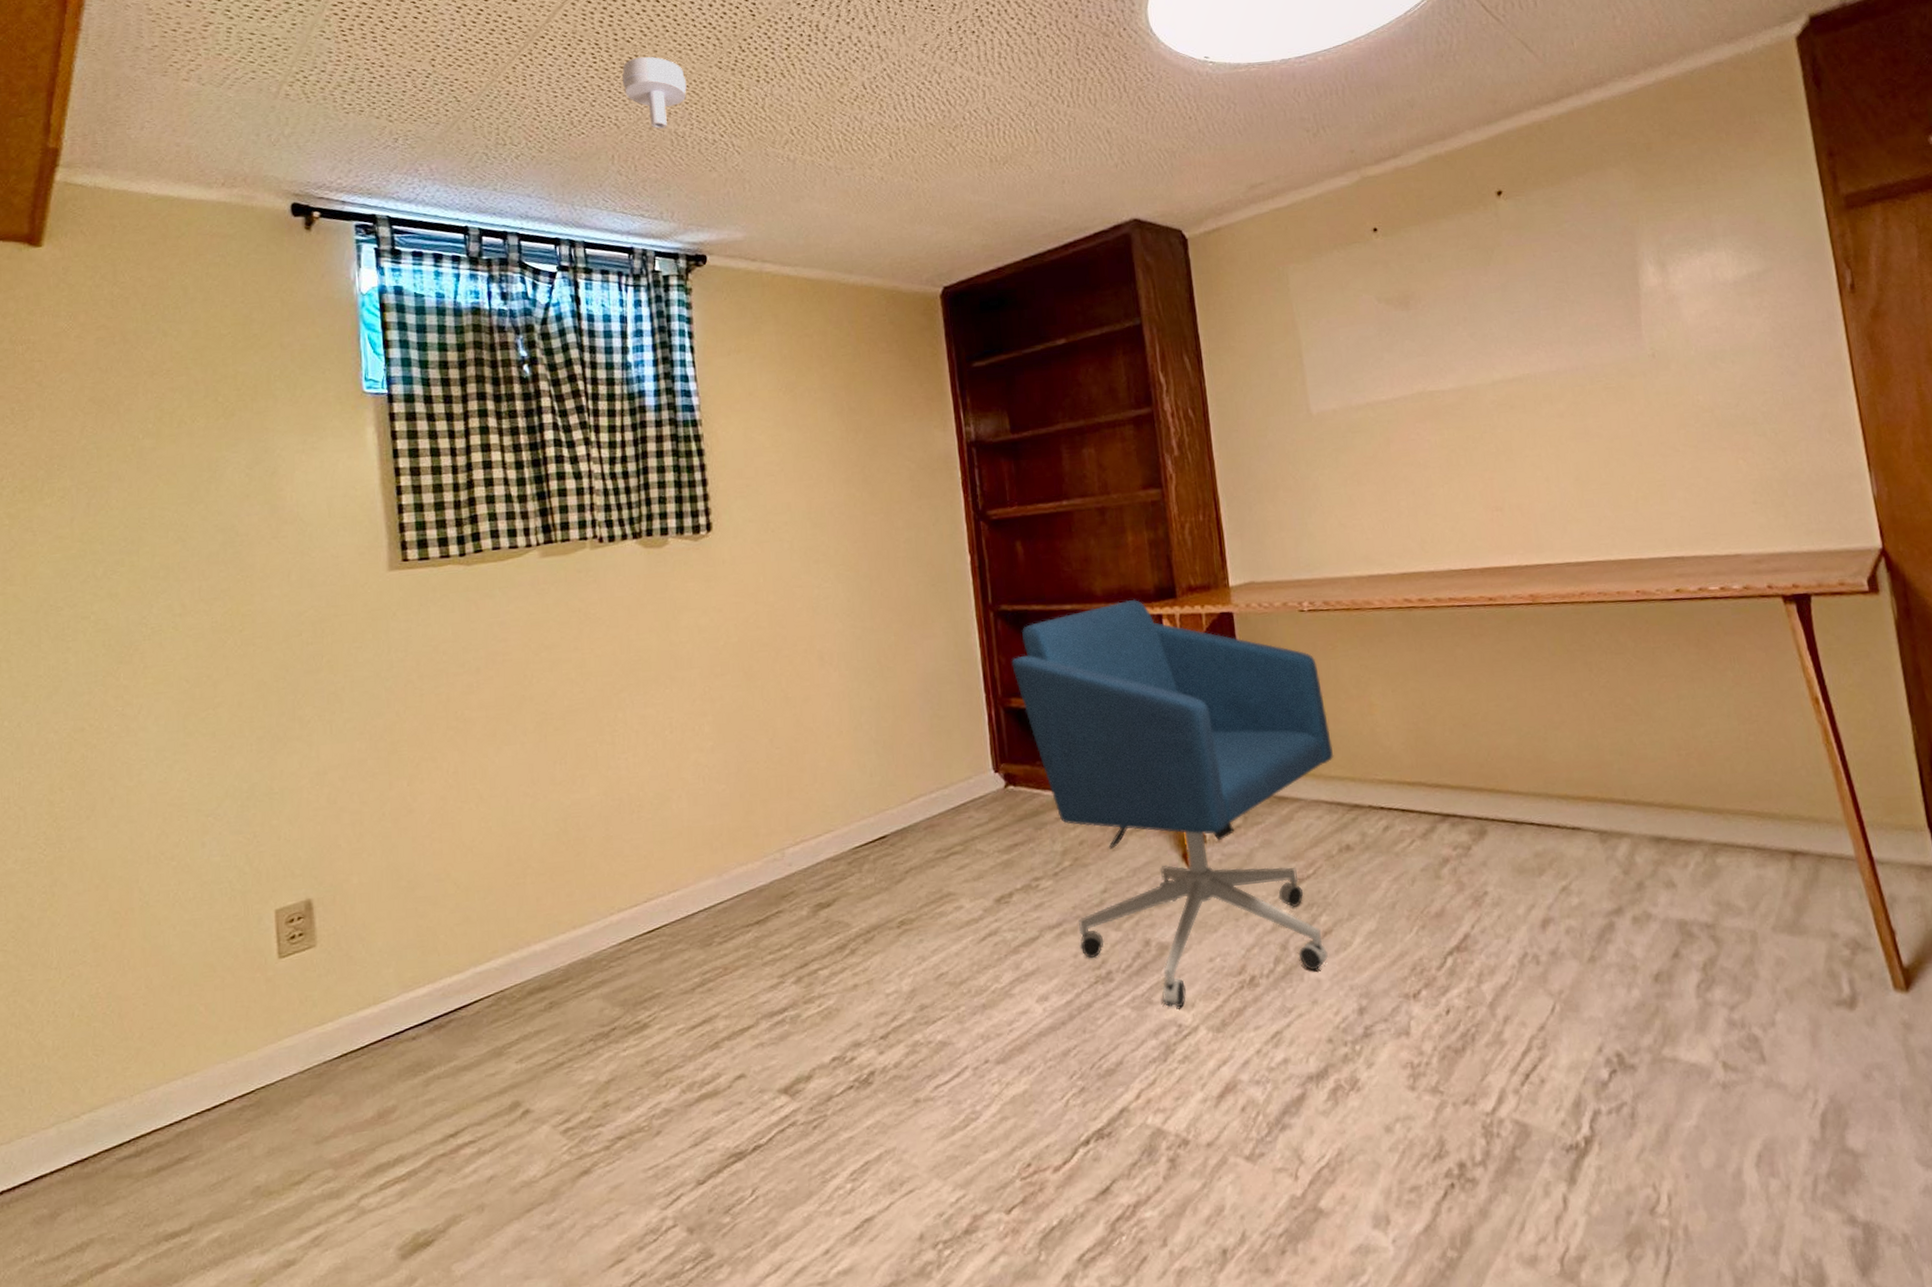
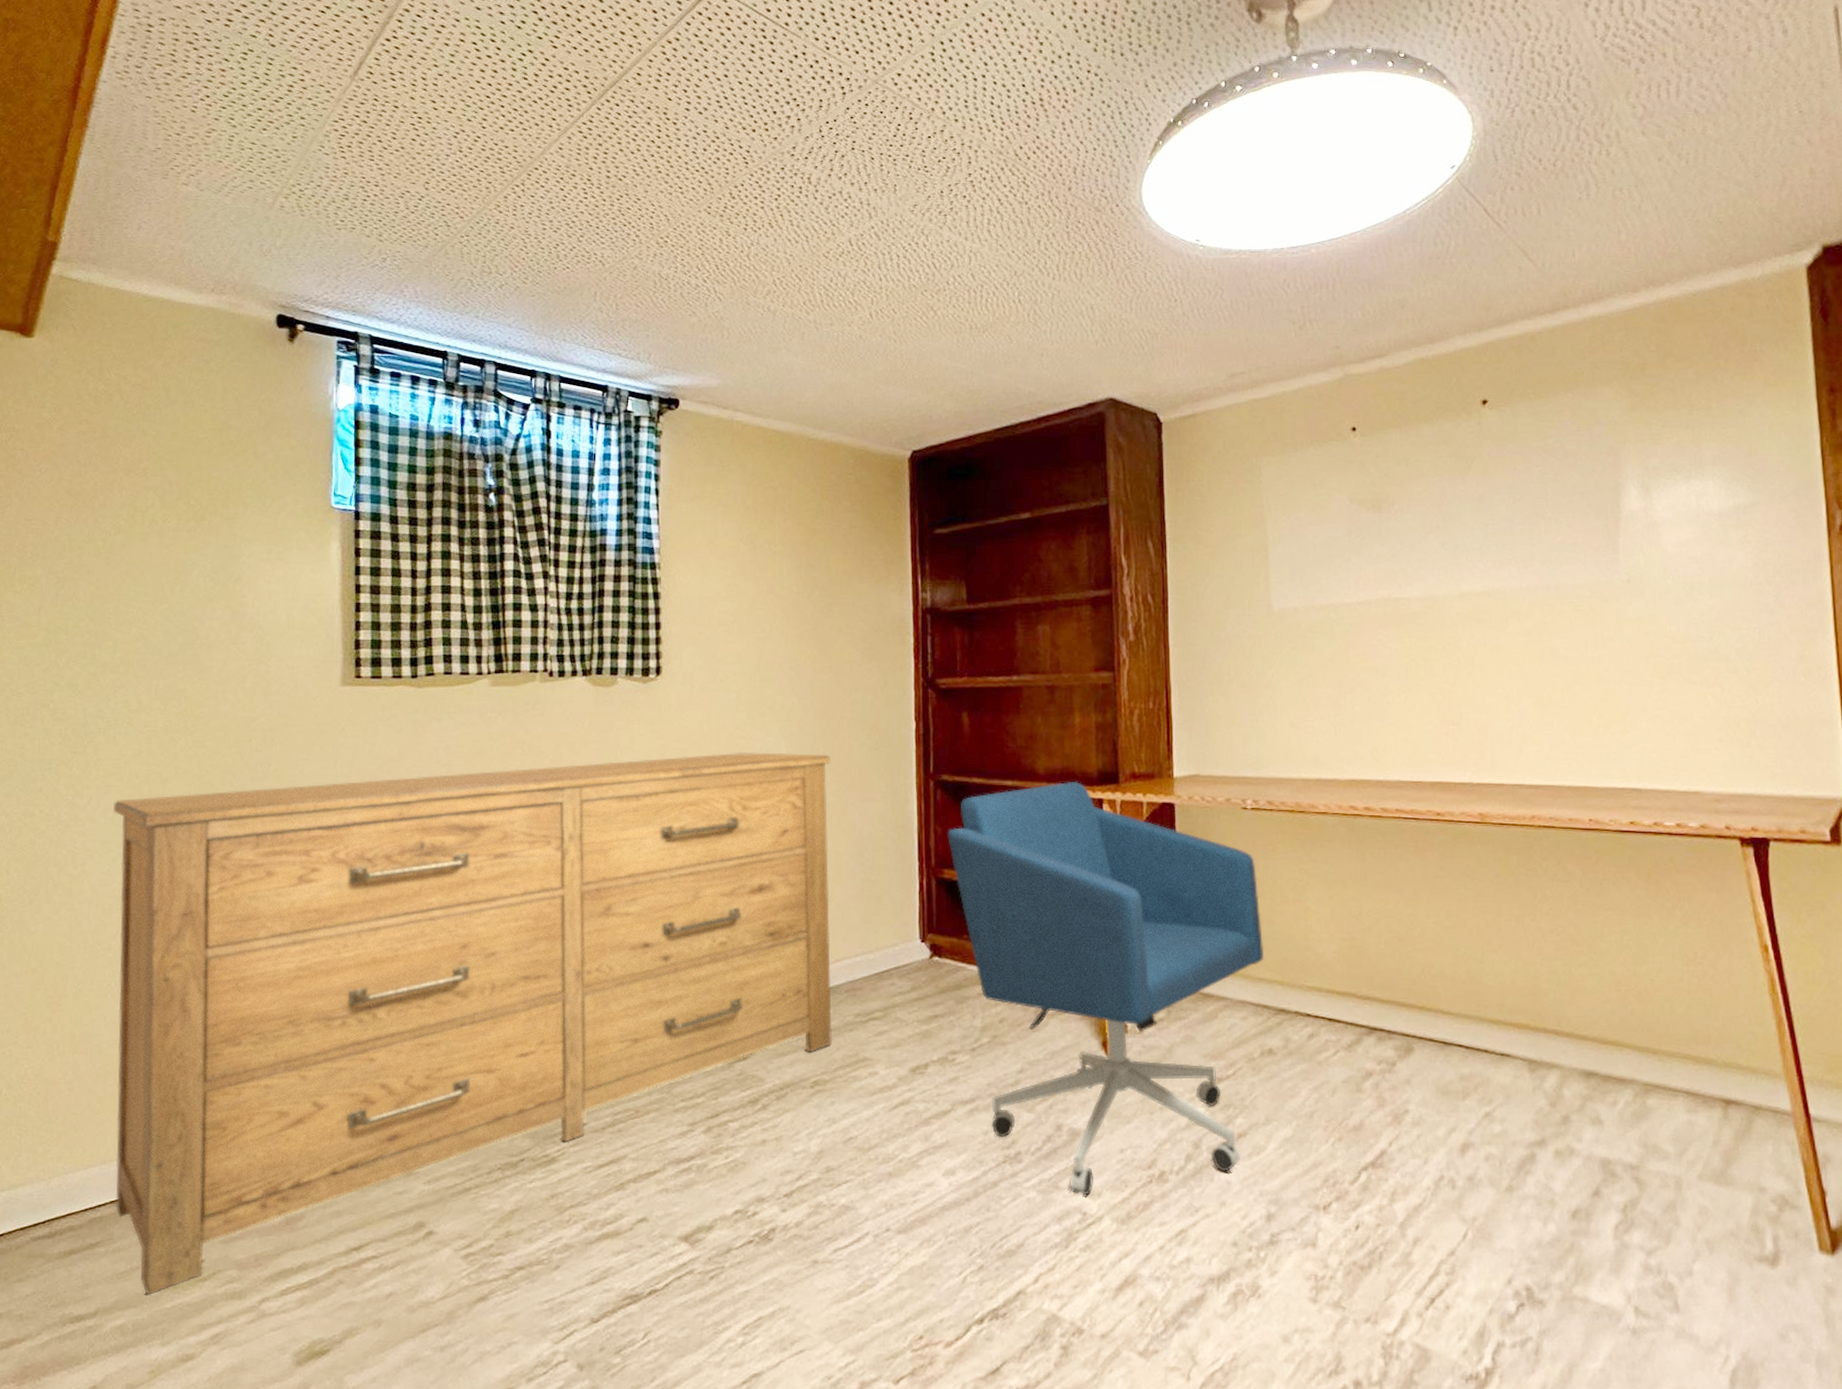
dresser: none [164,595,915,1204] -> present [112,752,833,1295]
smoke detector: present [622,56,687,129] -> none [611,196,674,269]

